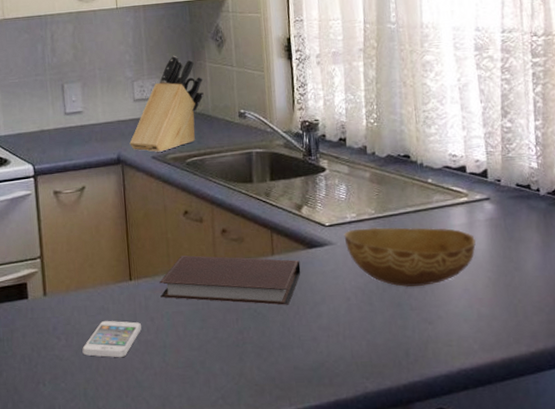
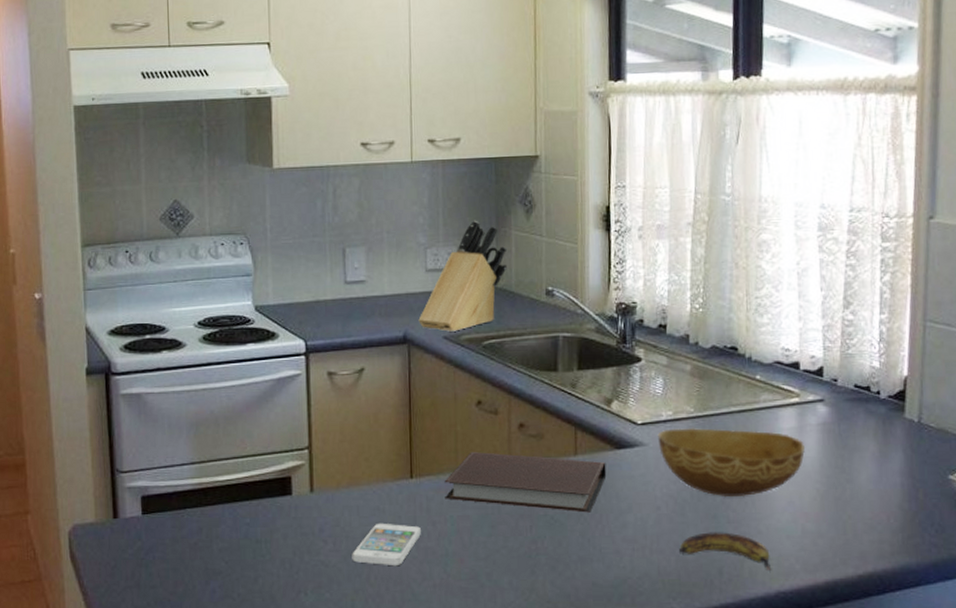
banana: none [369,318,453,352] -> present [679,532,772,572]

